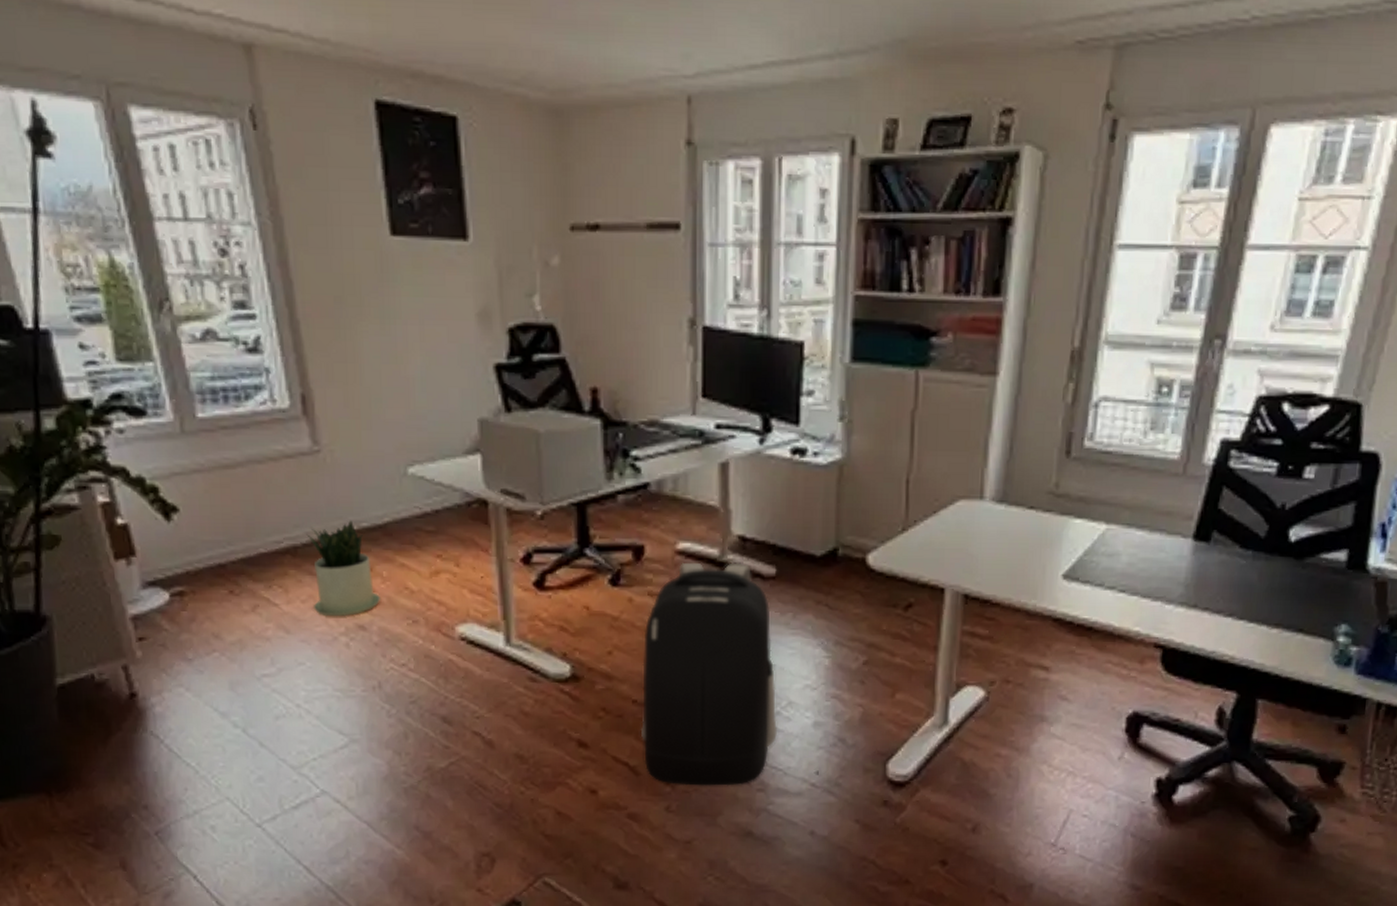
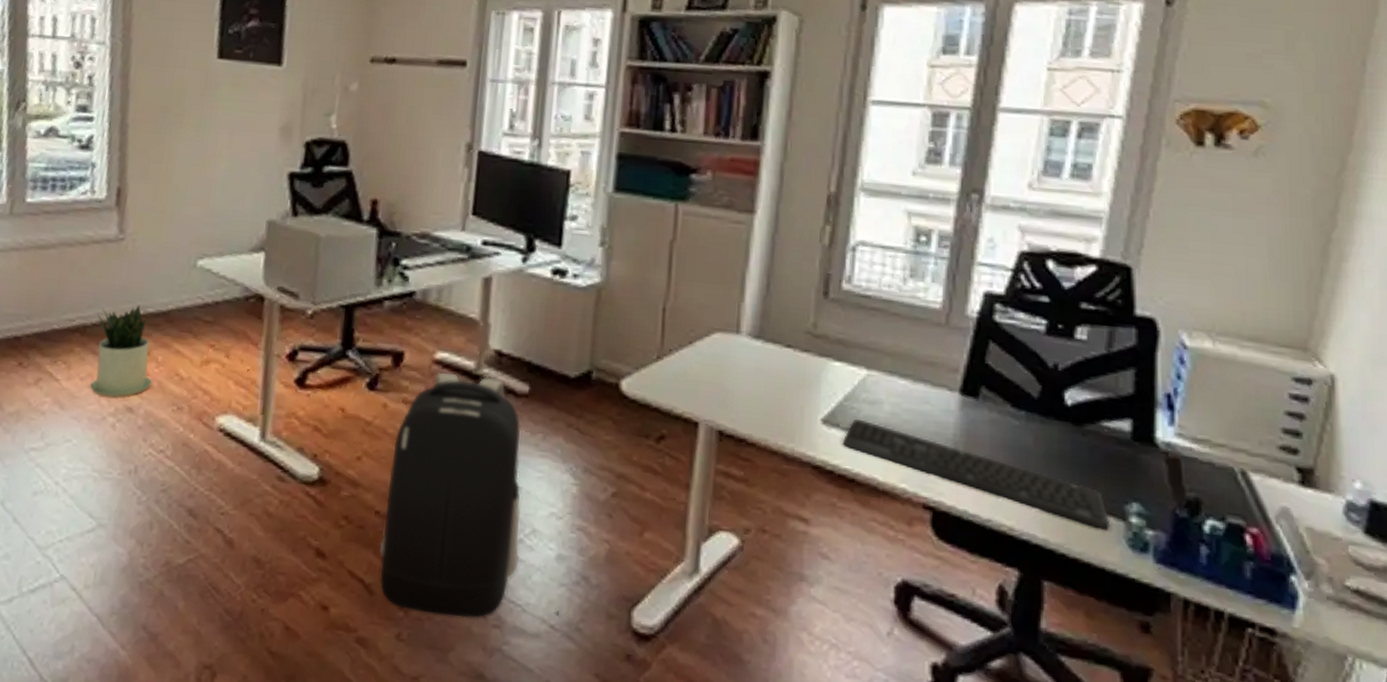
computer keyboard: none [1081,571,1321,650] -> present [842,418,1111,530]

